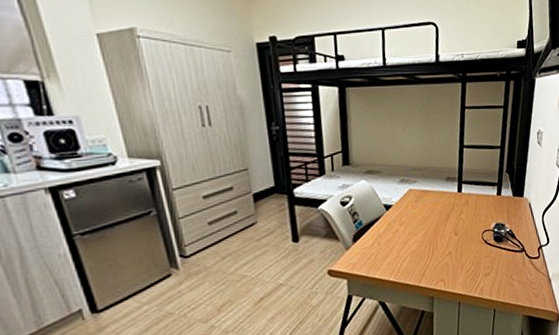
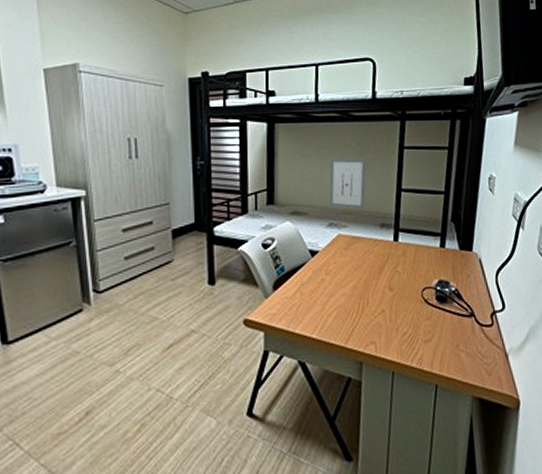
wall art: none [399,118,432,166] -> present [329,158,367,209]

